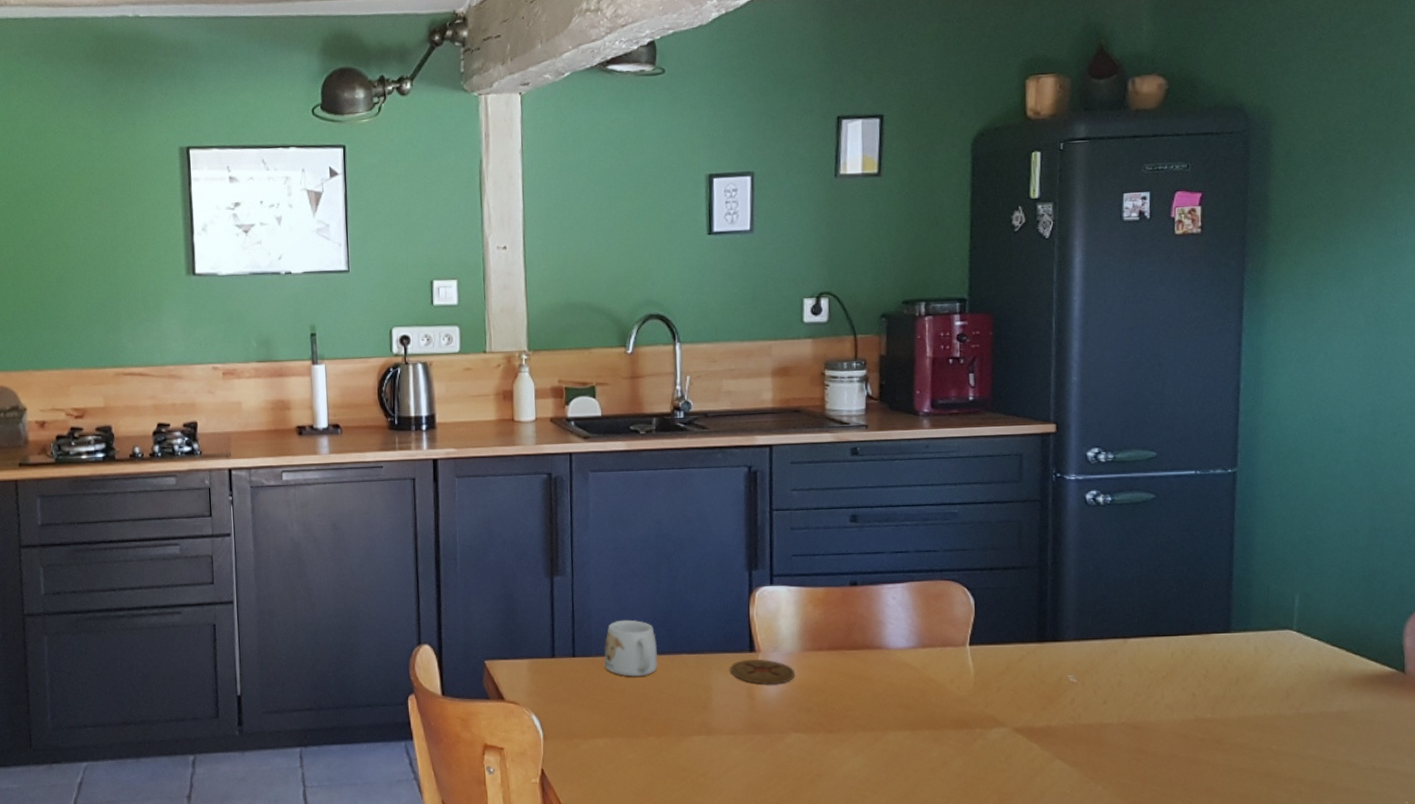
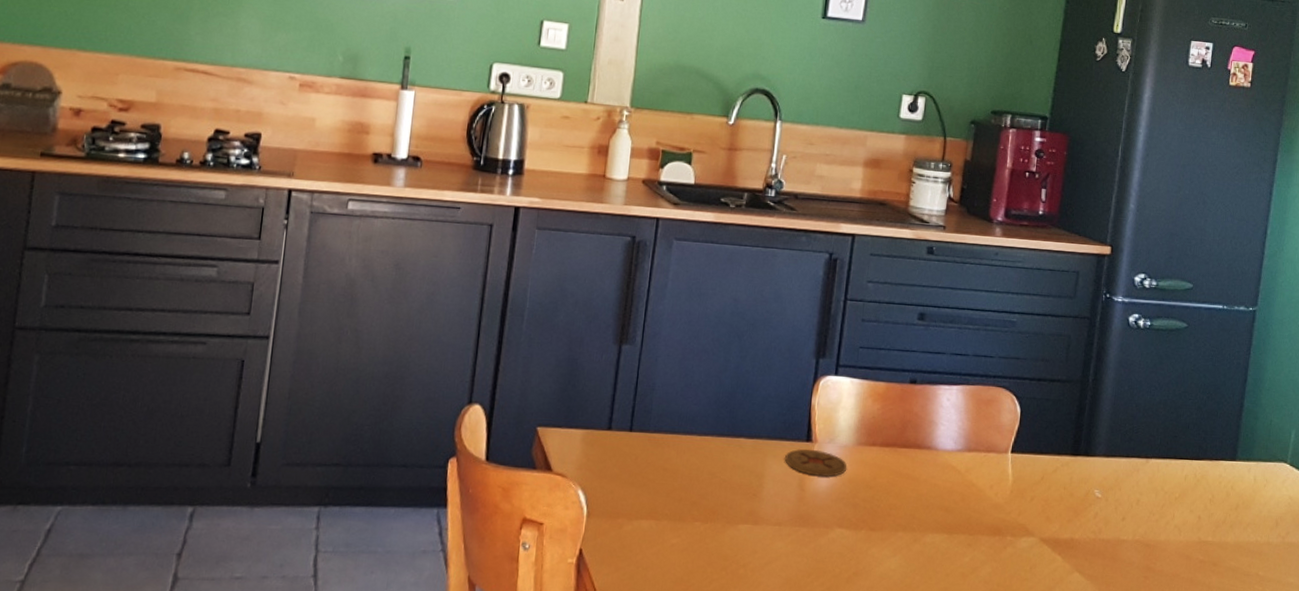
mug: present [604,619,659,677] -> none [661,396,717,458]

